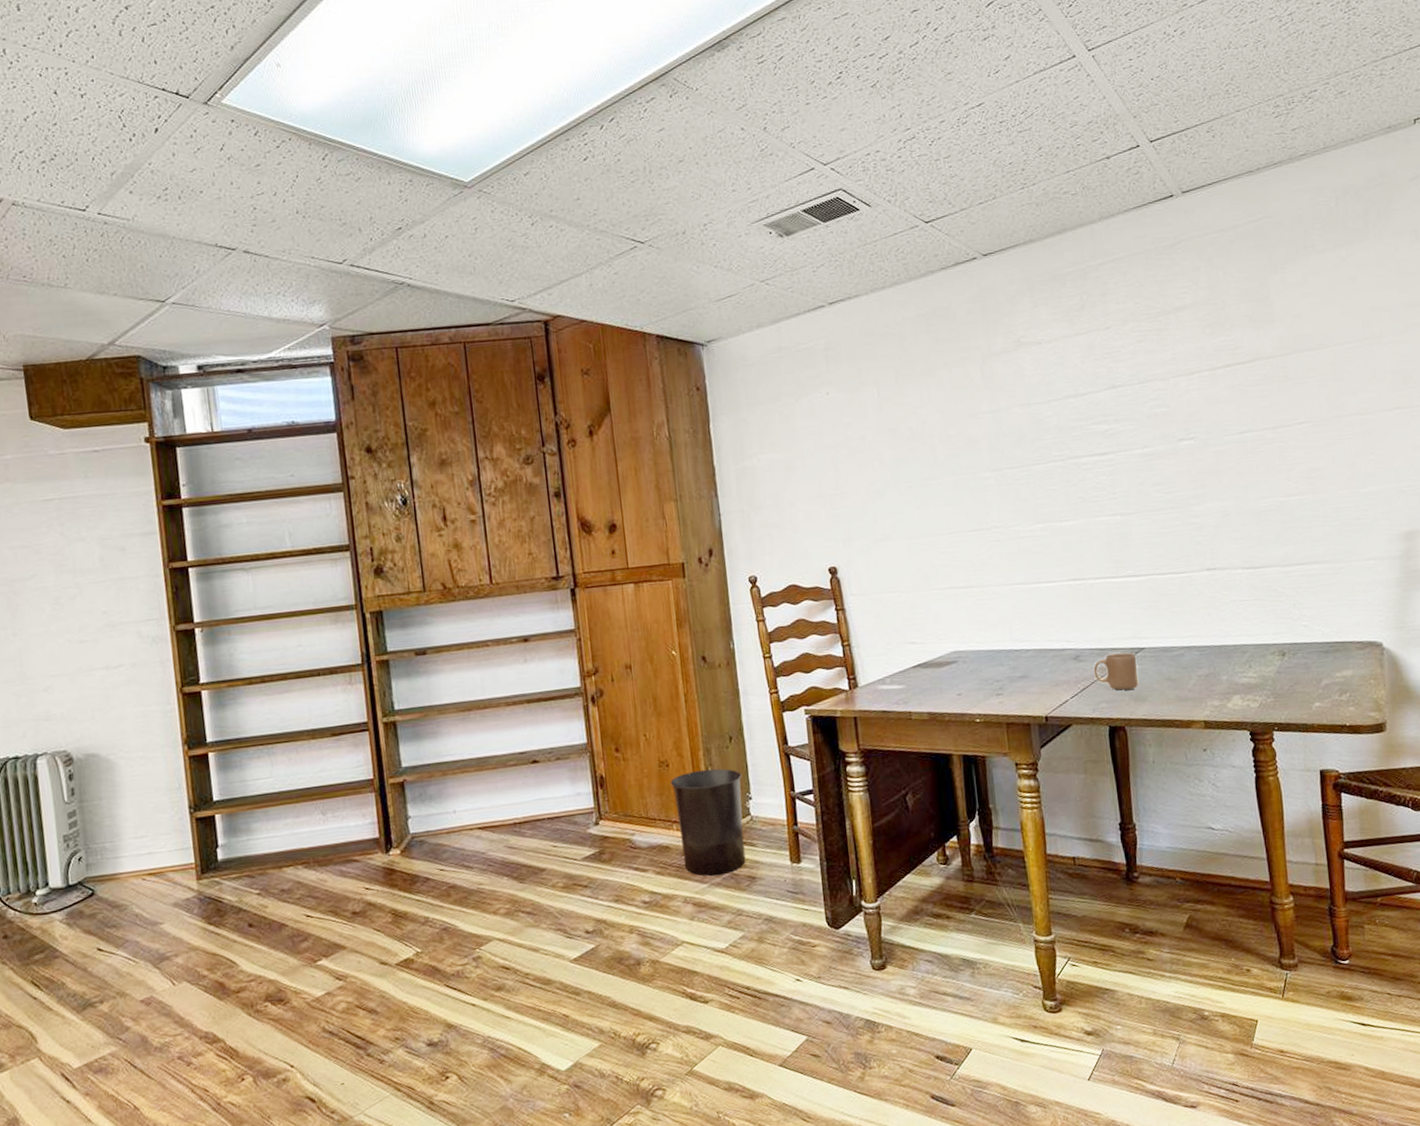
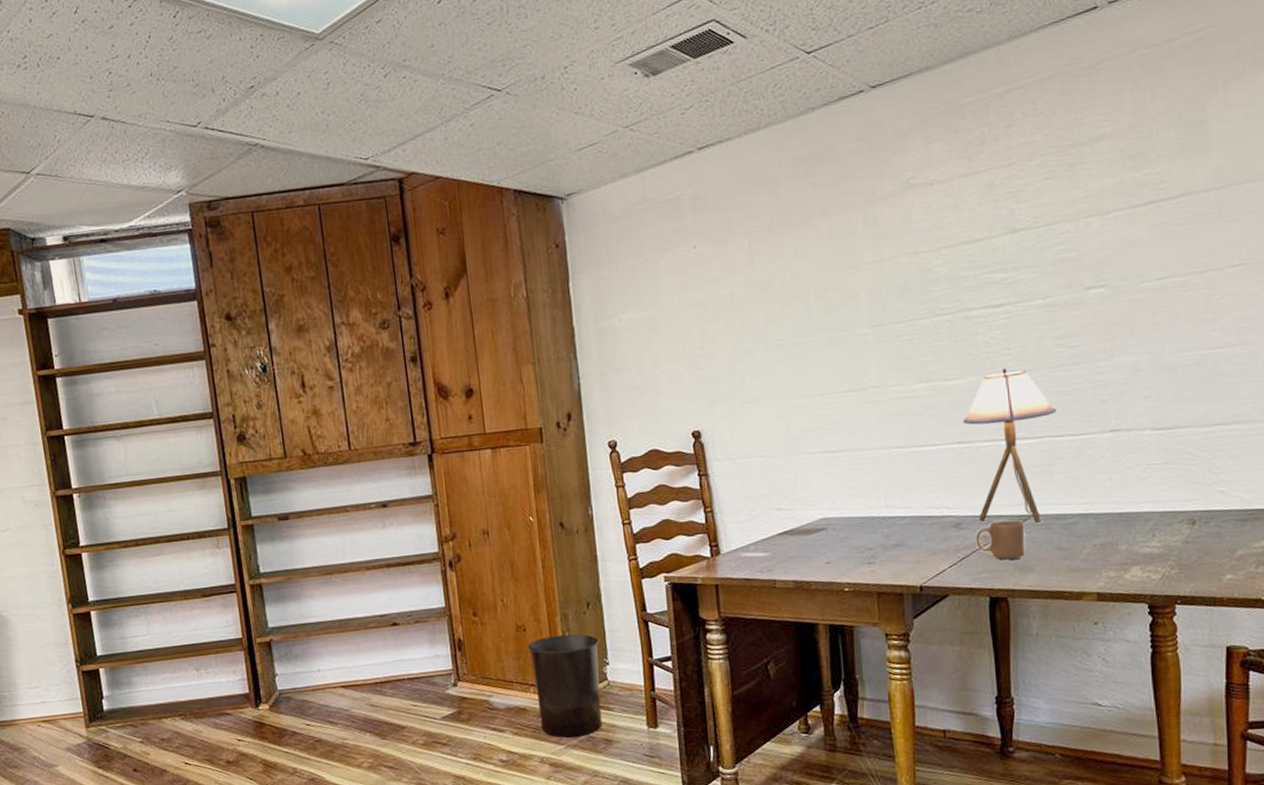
table lamp: none [1076,511,1159,656] -> present [962,368,1057,524]

